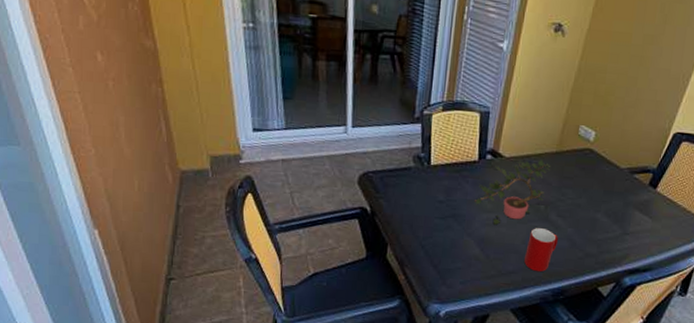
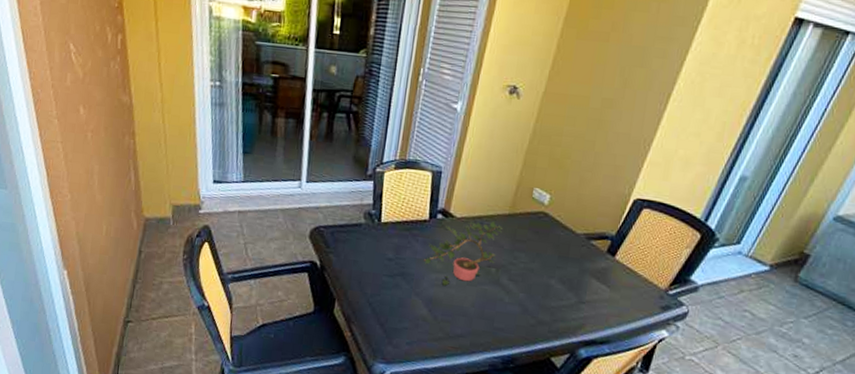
cup: present [524,228,558,272] -> none [473,291,509,338]

